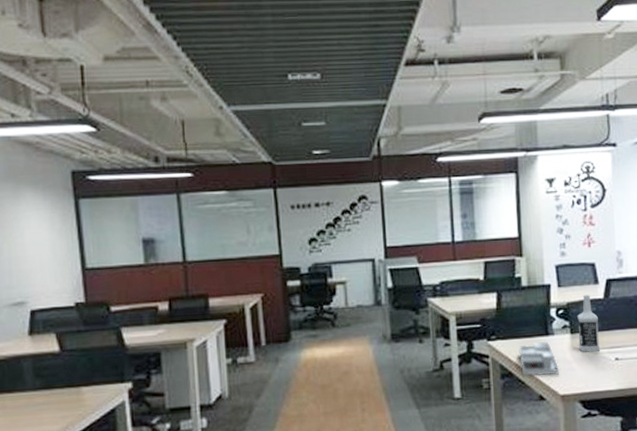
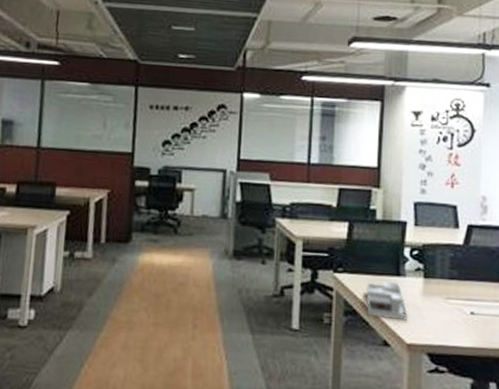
vodka: present [577,294,601,353] -> none [432,237,456,302]

